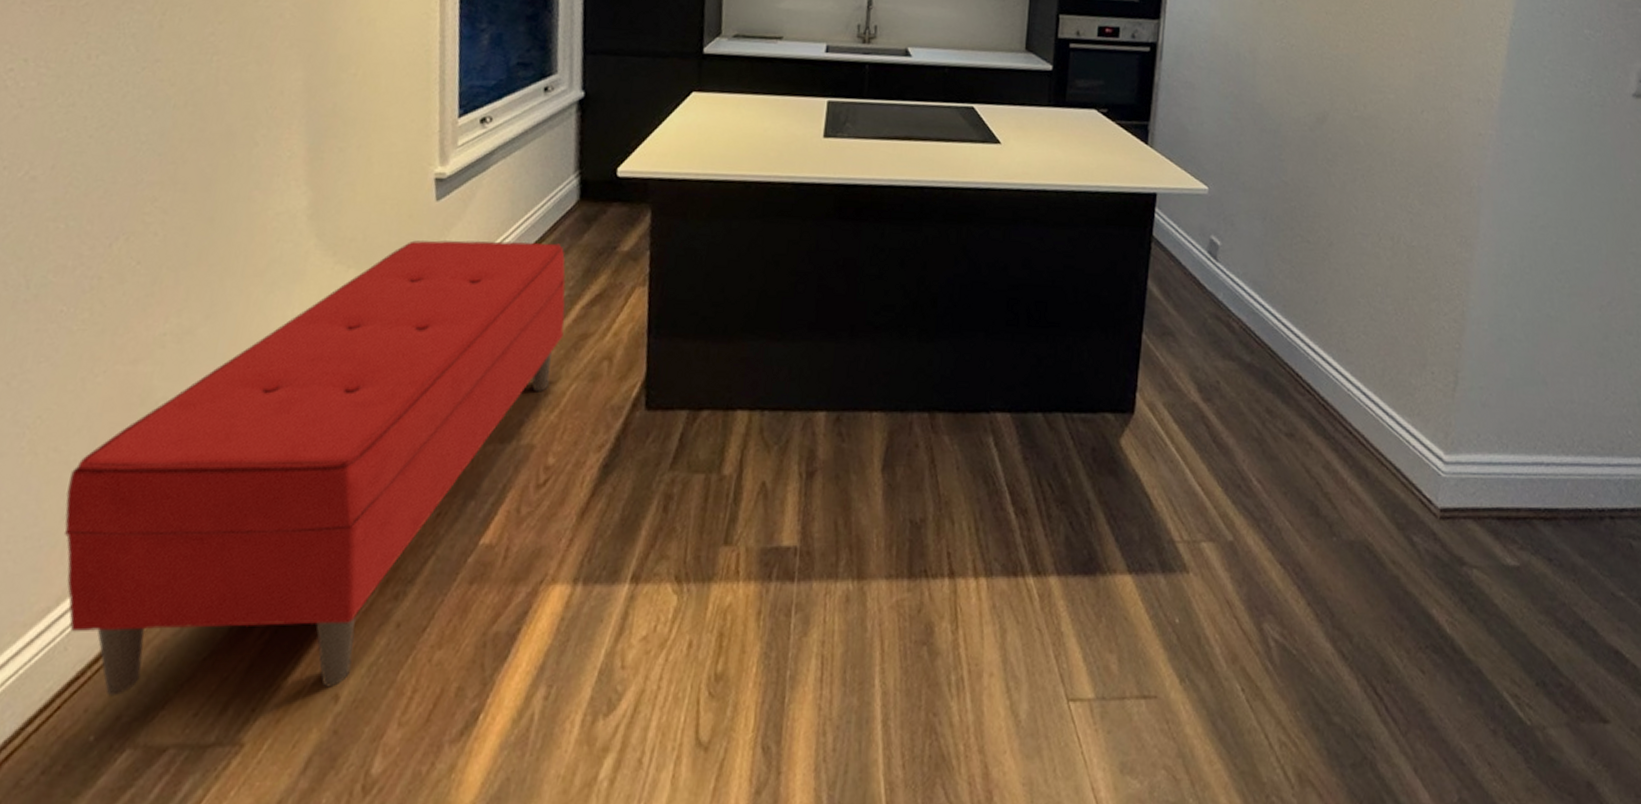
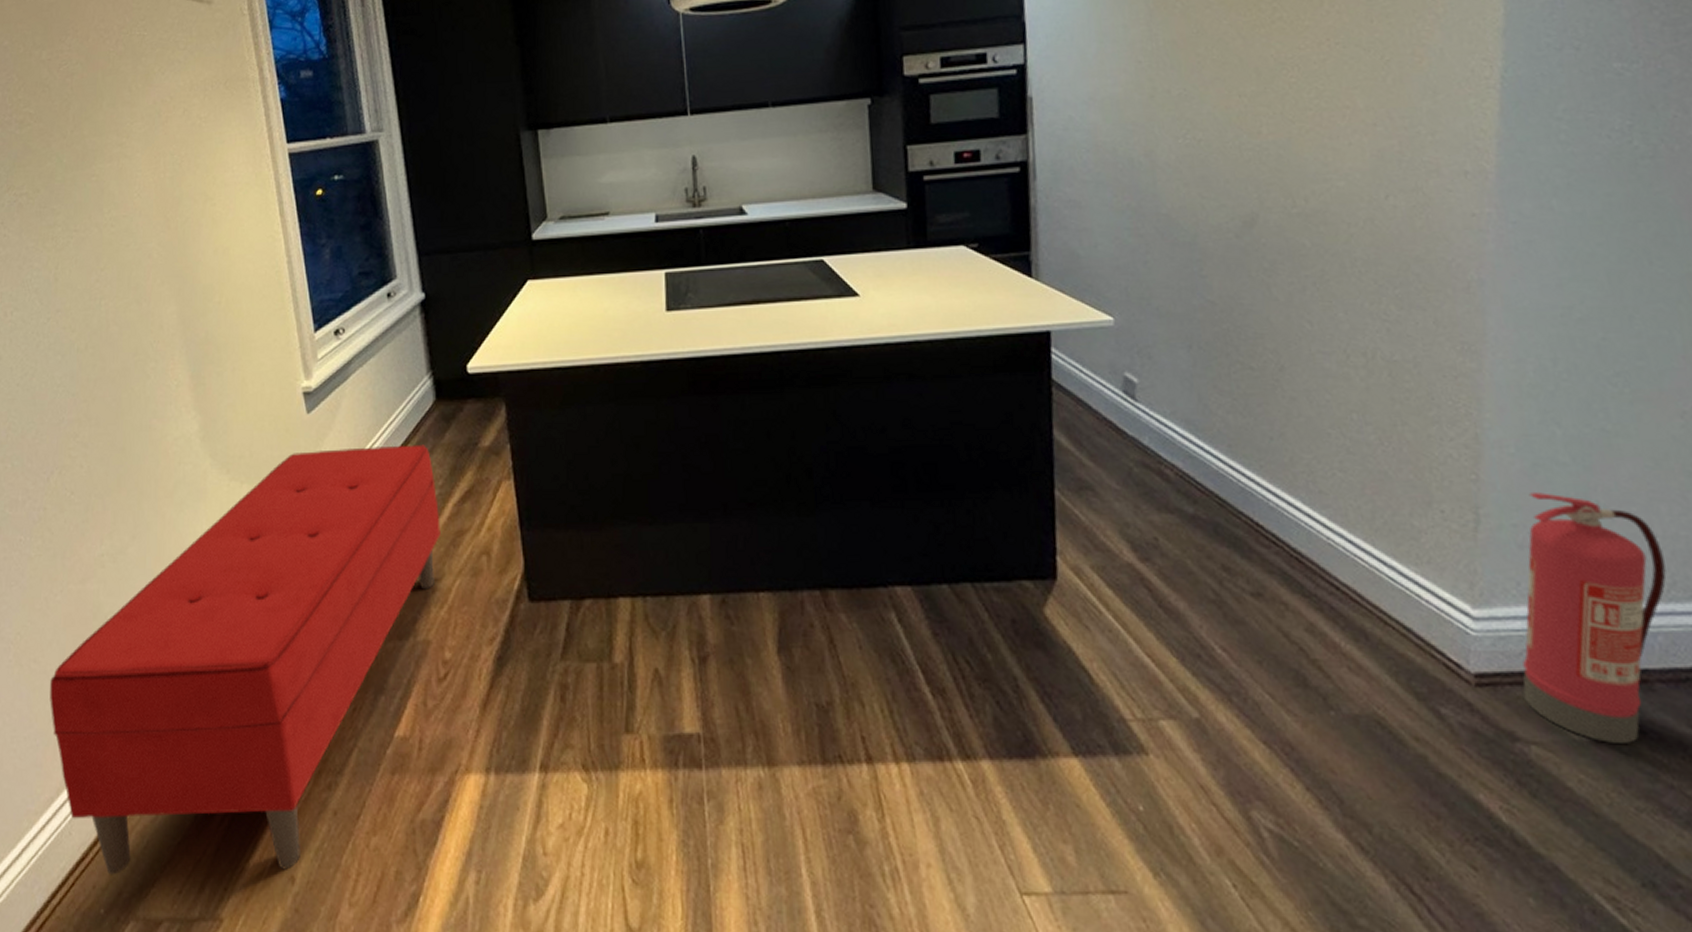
fire extinguisher: none [1472,362,1578,568] -> present [1522,492,1667,743]

